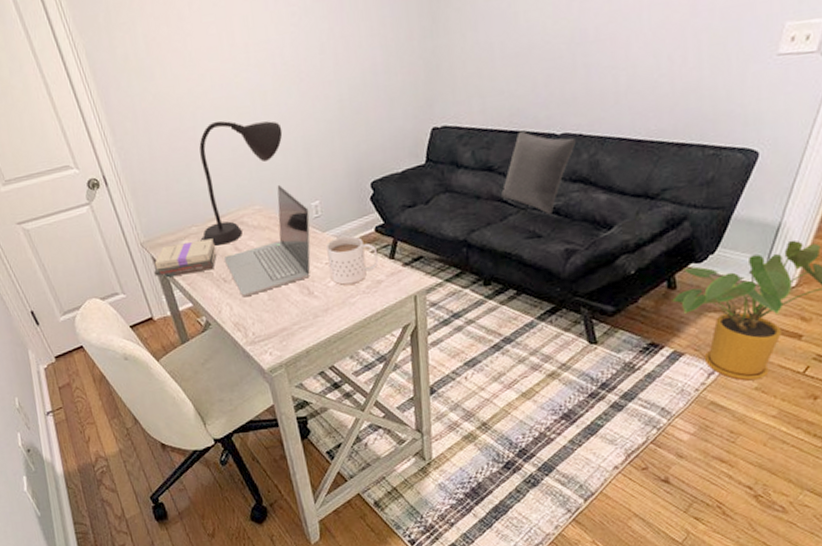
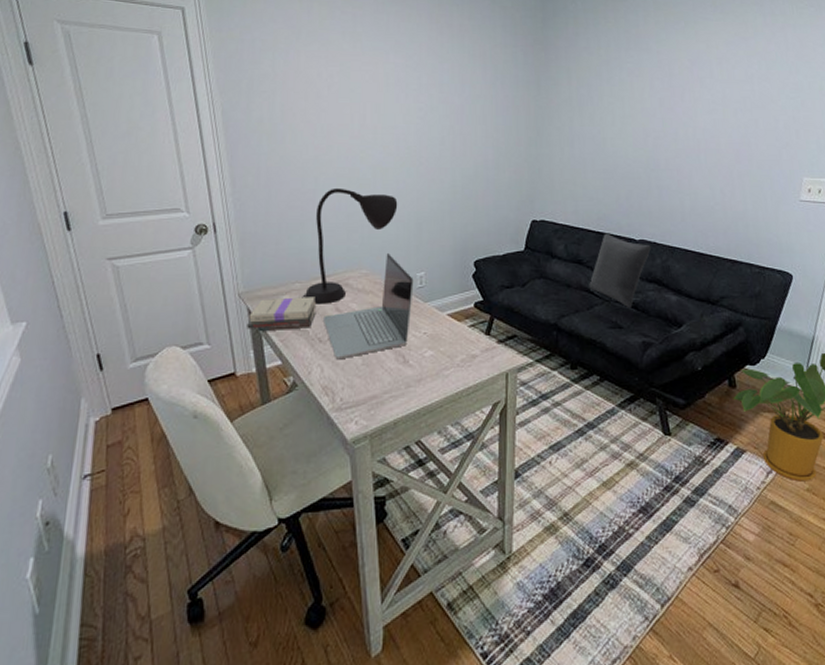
mug: present [326,235,378,285] -> none [427,308,474,356]

